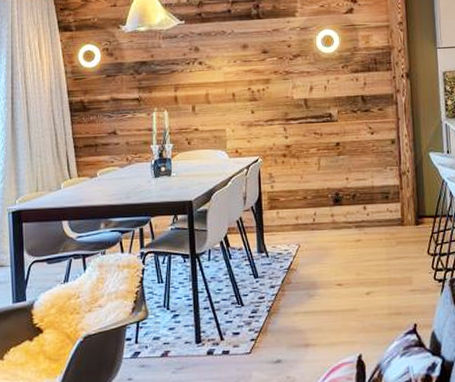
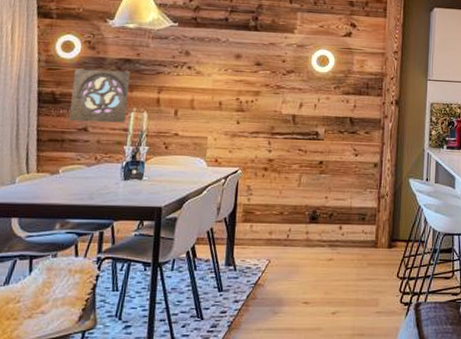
wall ornament: none [98,73,149,126] -> present [69,68,131,123]

